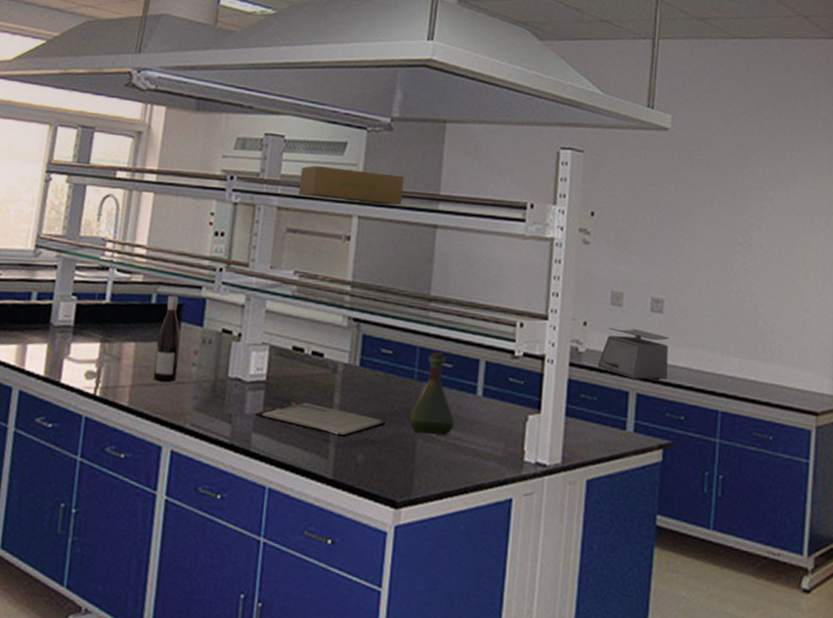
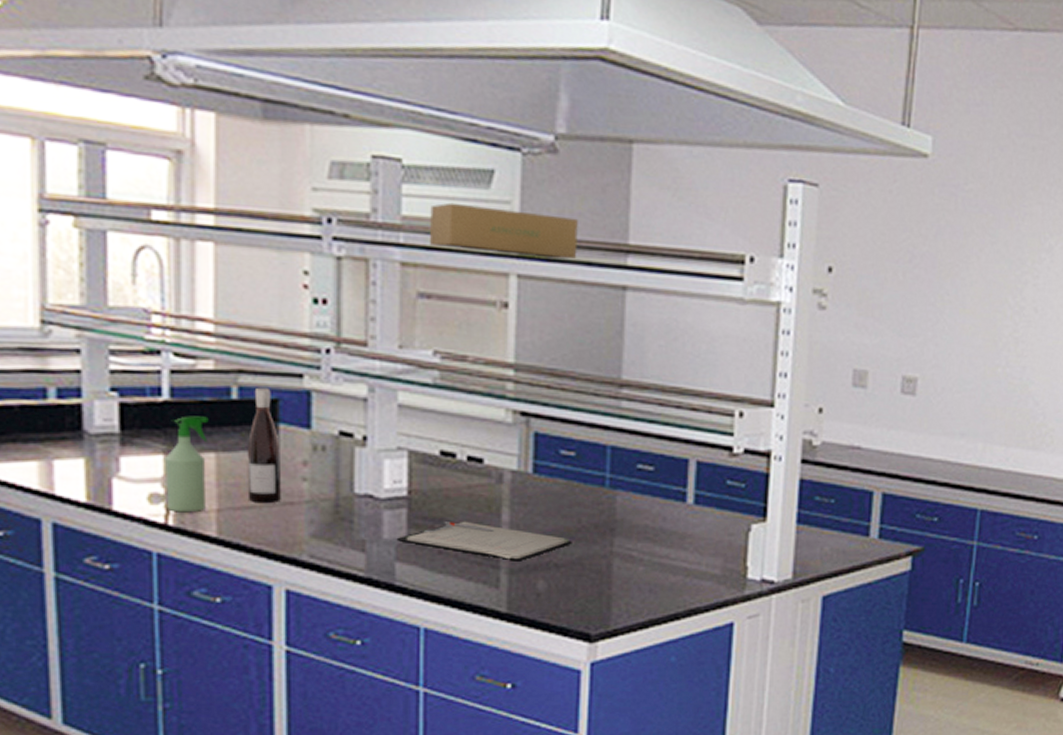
spray bottle: none [97,315,134,387] -> present [163,416,209,513]
flask: present [410,351,454,436] -> none [602,451,660,554]
scale: present [597,327,669,380] -> none [835,414,922,477]

